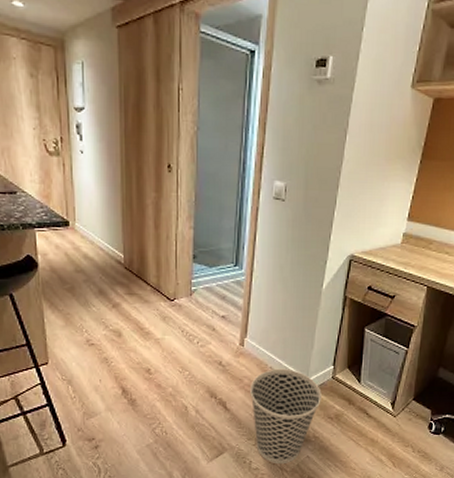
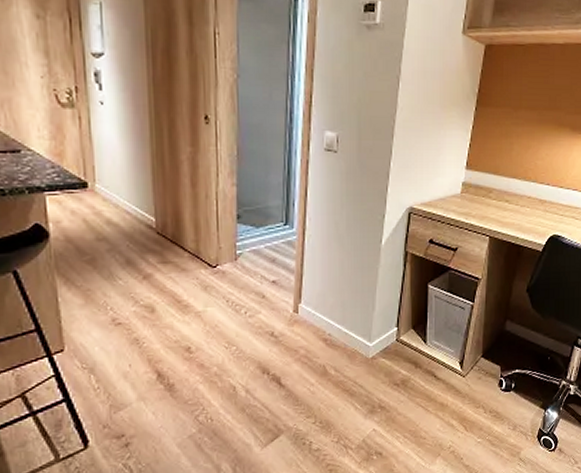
wastebasket: present [250,368,322,465] -> none [307,334,386,442]

